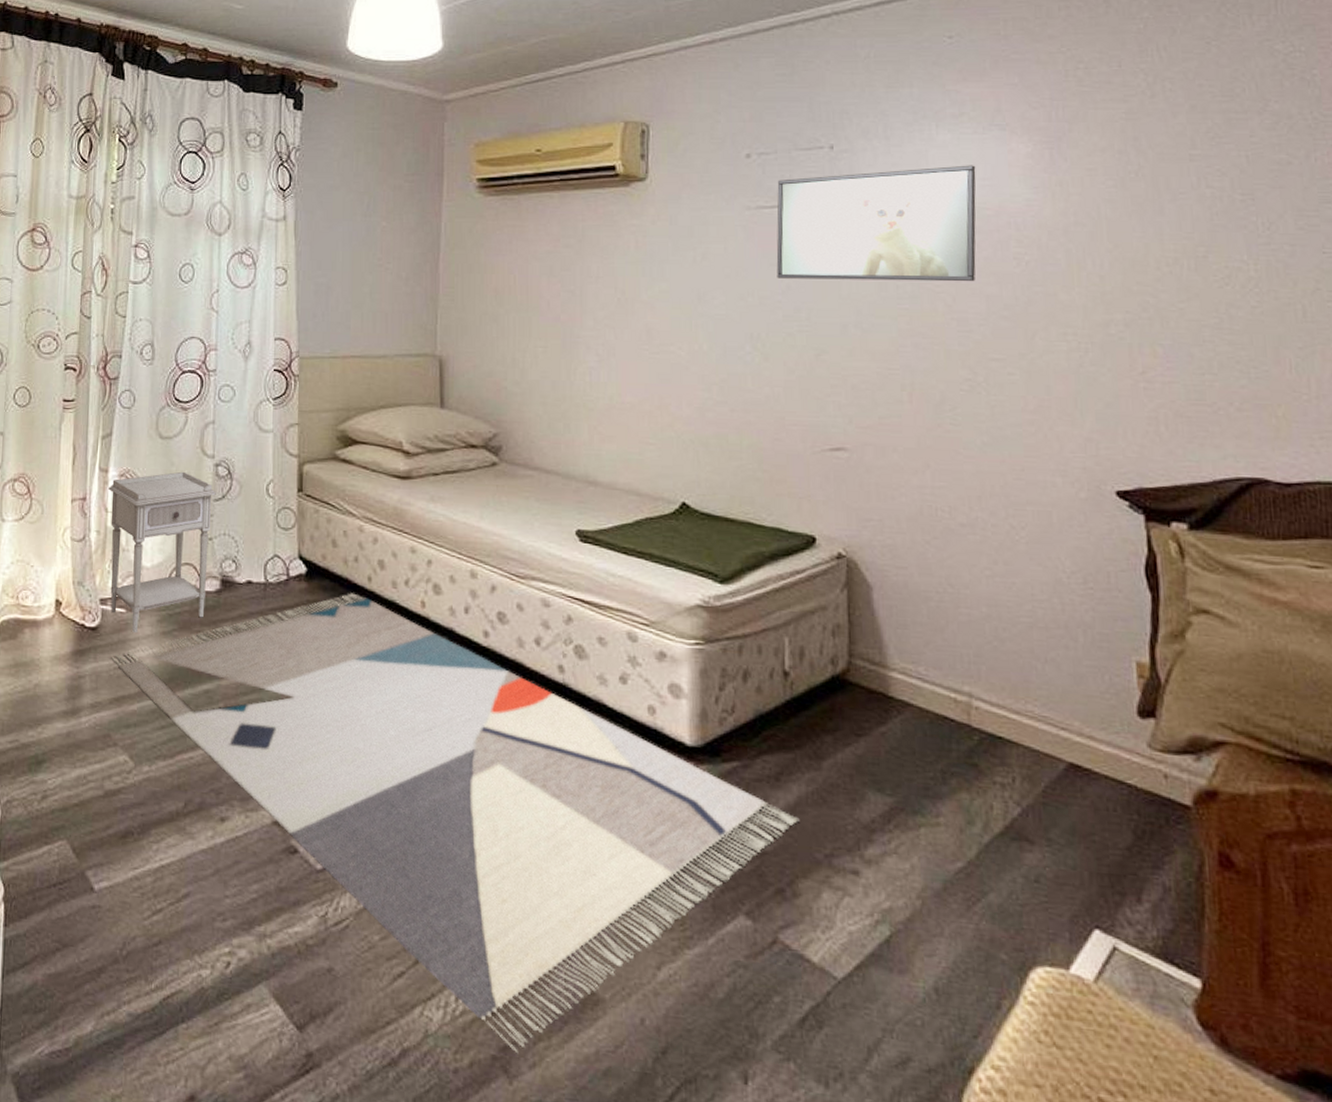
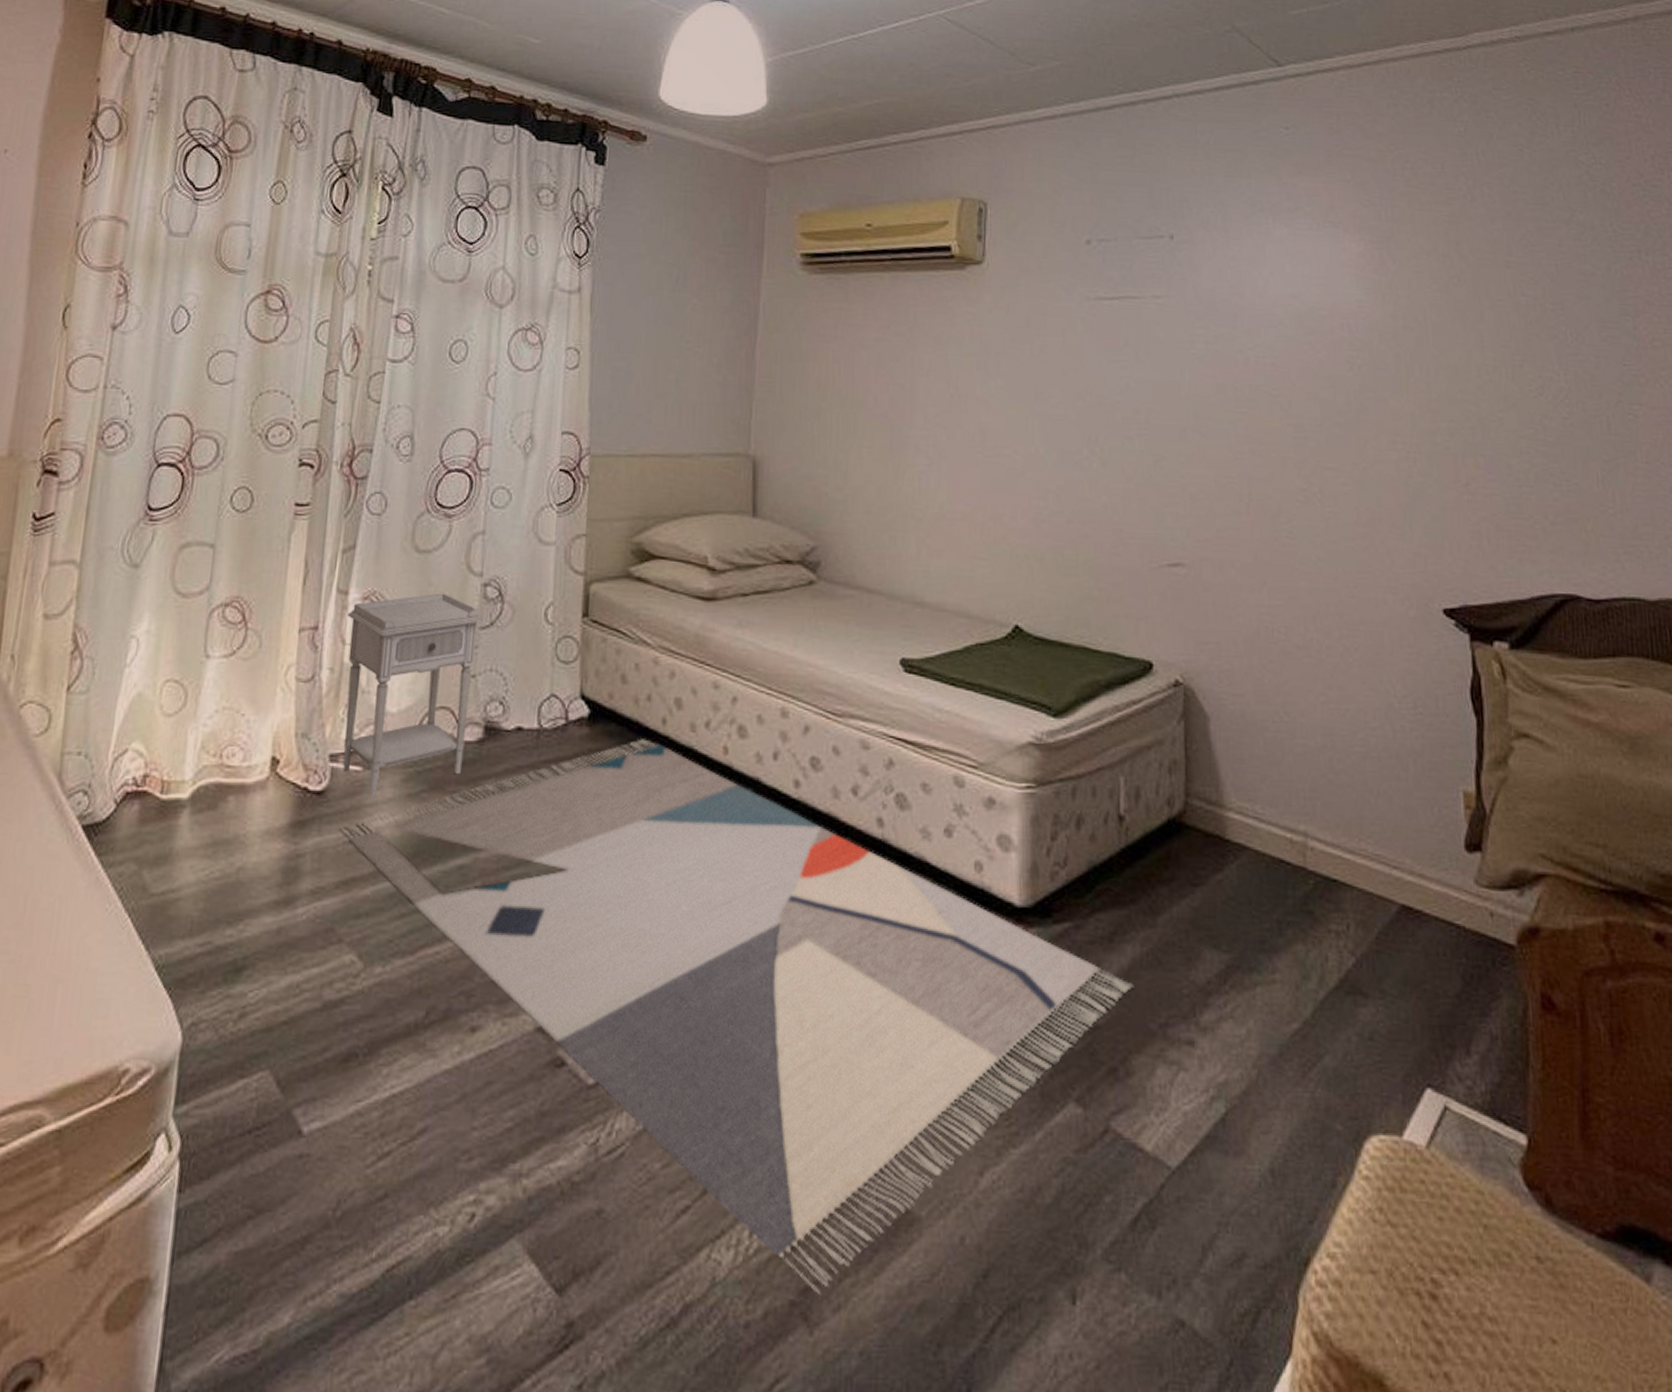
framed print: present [776,165,976,282] -> none [1115,262,1311,386]

